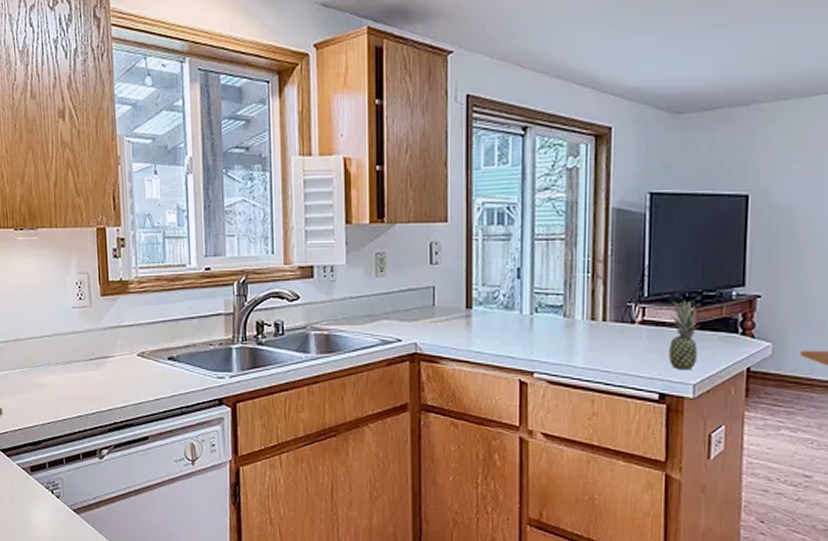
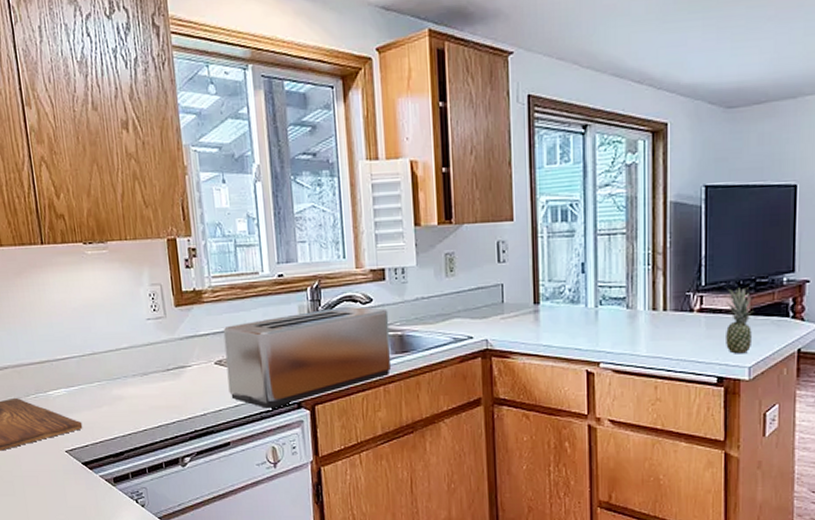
toaster: none [147,302,317,404] -> present [223,306,392,409]

